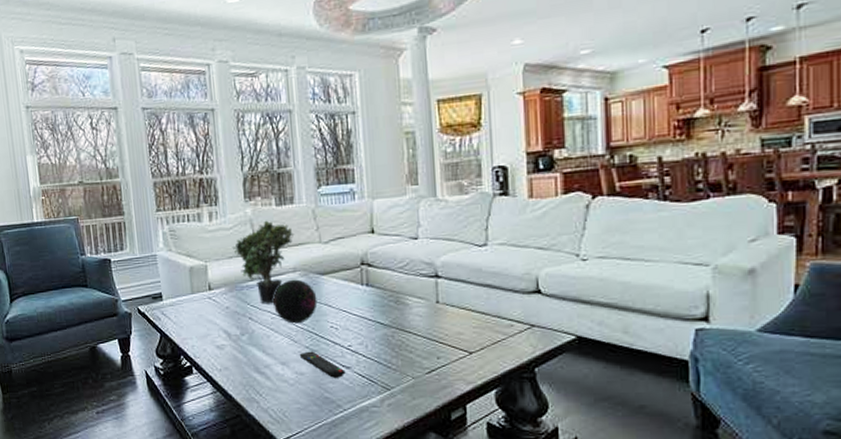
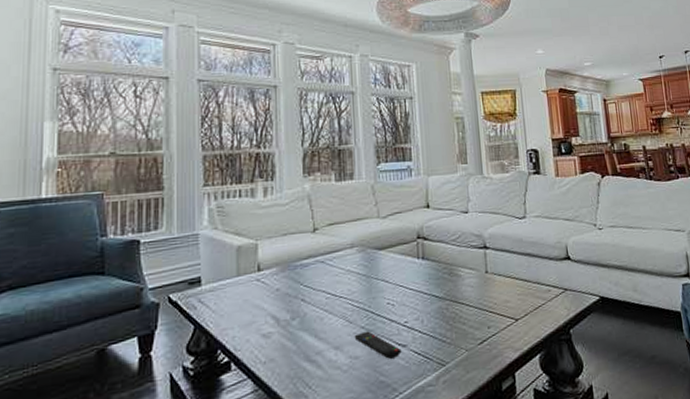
potted plant: present [233,220,295,304] -> none [288,195,354,284]
decorative orb: present [273,279,317,324] -> none [329,255,374,303]

